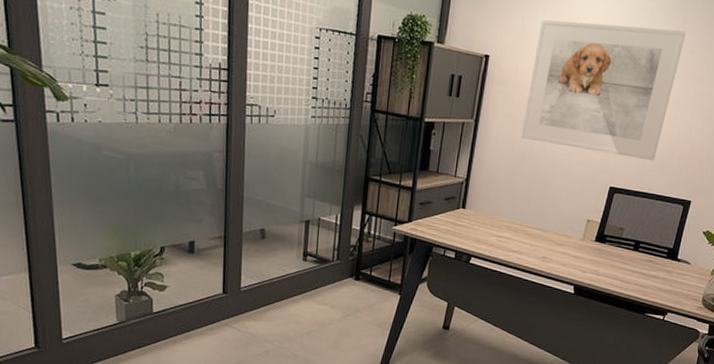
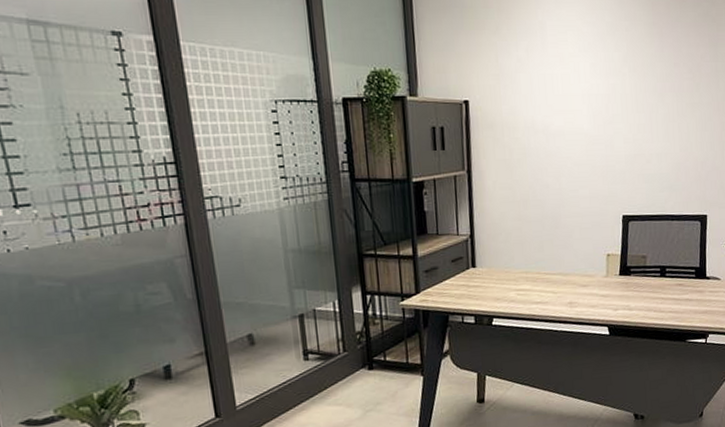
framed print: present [521,19,686,161] -> none [516,45,665,182]

